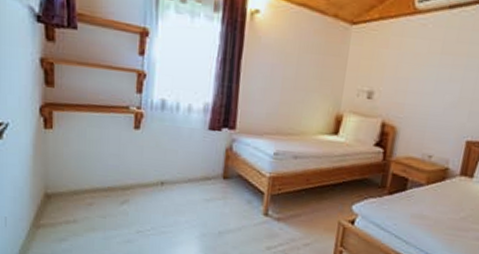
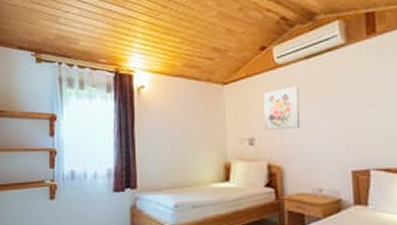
wall art: none [387,39,435,88] -> present [264,86,301,131]

